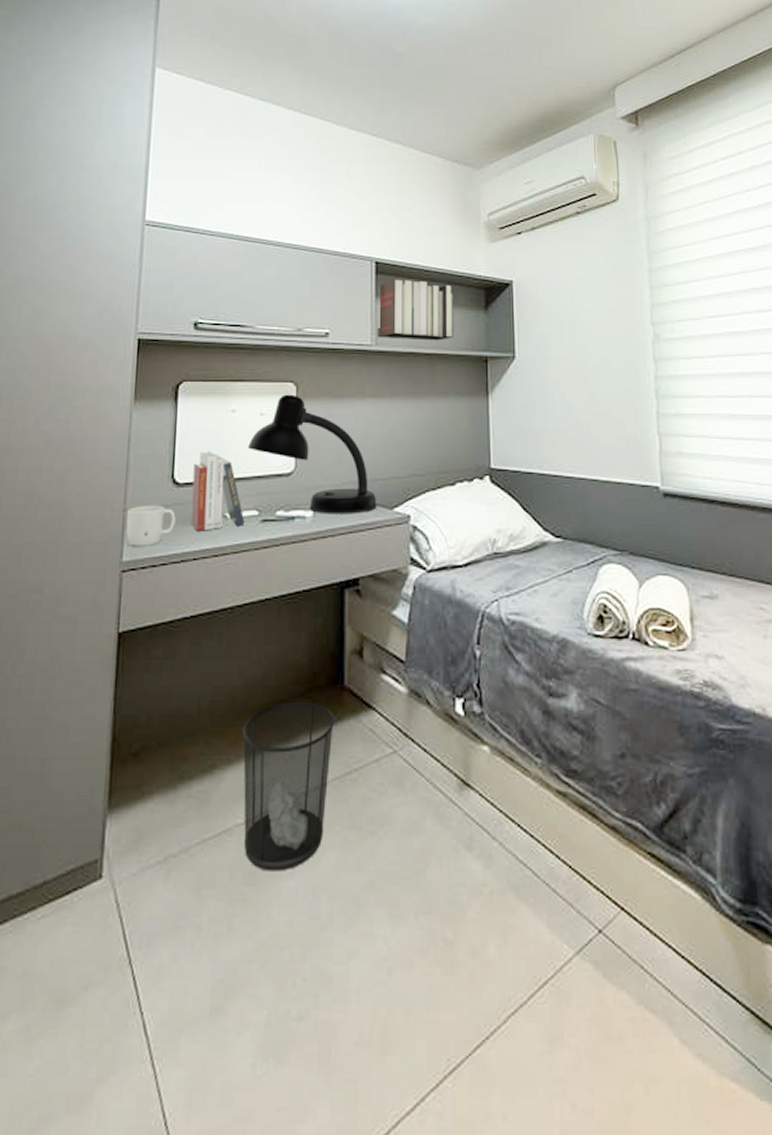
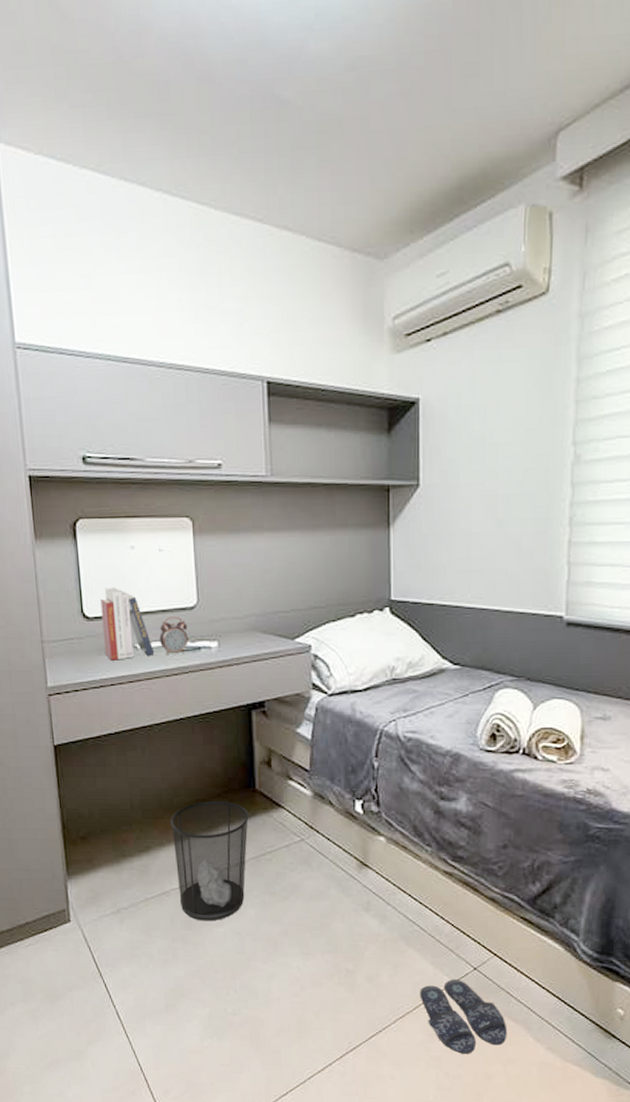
mug: present [126,505,176,546] -> none [45,637,91,674]
desk lamp: present [247,394,377,514] -> none [149,529,279,645]
alarm clock: none [252,484,283,526] -> present [159,617,188,656]
books: present [377,279,454,341] -> none [272,400,354,470]
slippers: none [535,948,646,1071] -> present [420,979,508,1054]

